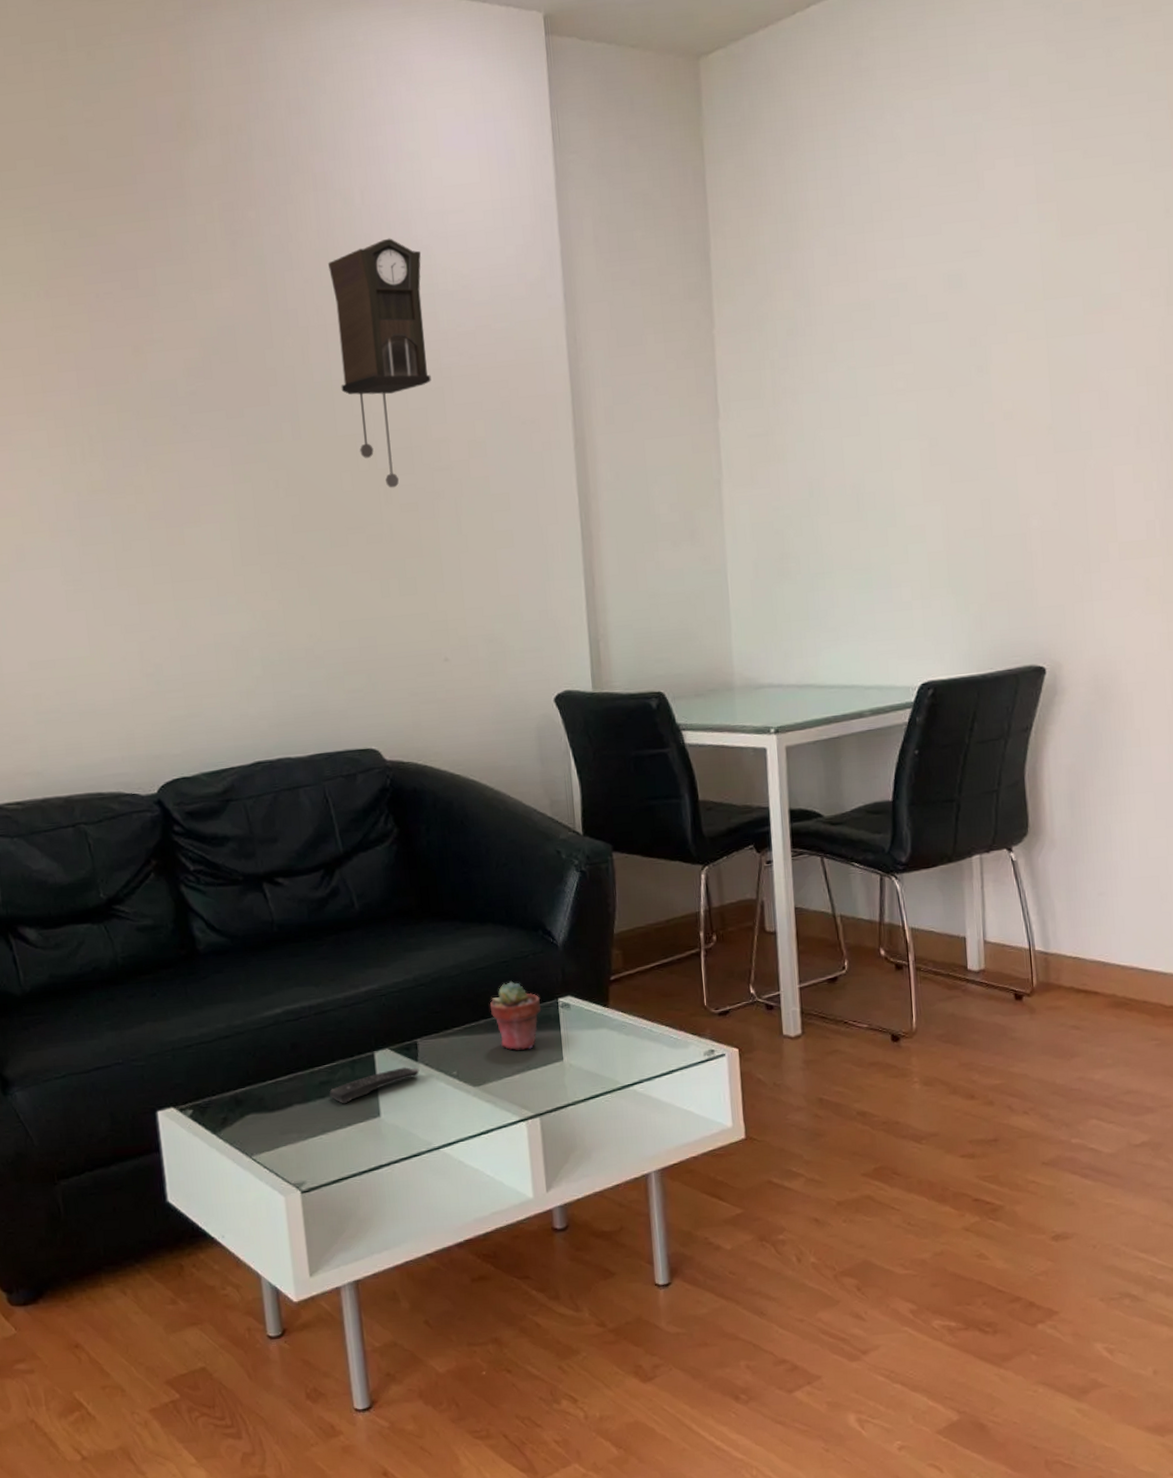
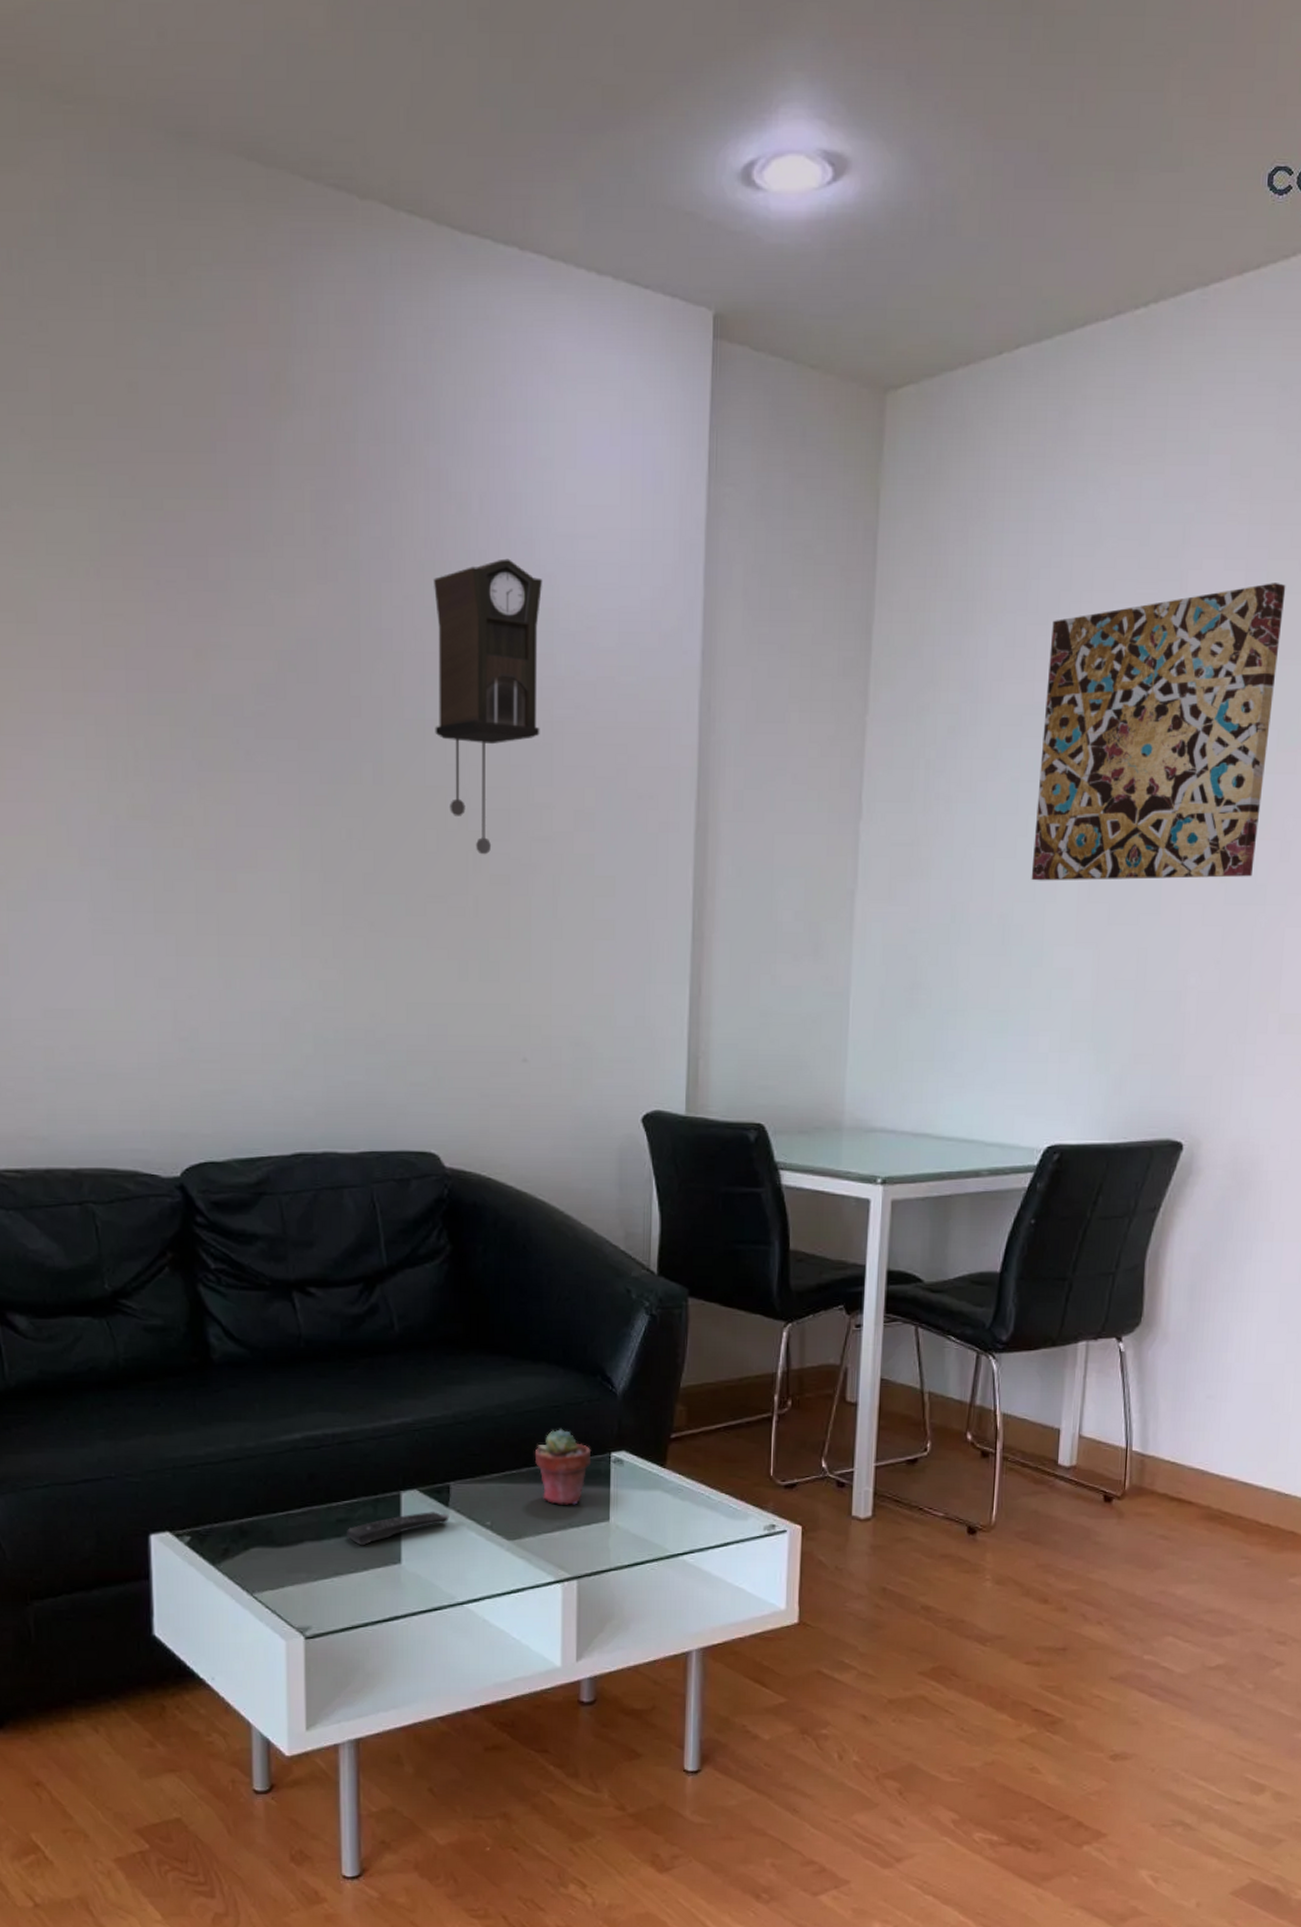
wall art: none [868,171,1077,453] -> present [1031,583,1286,881]

